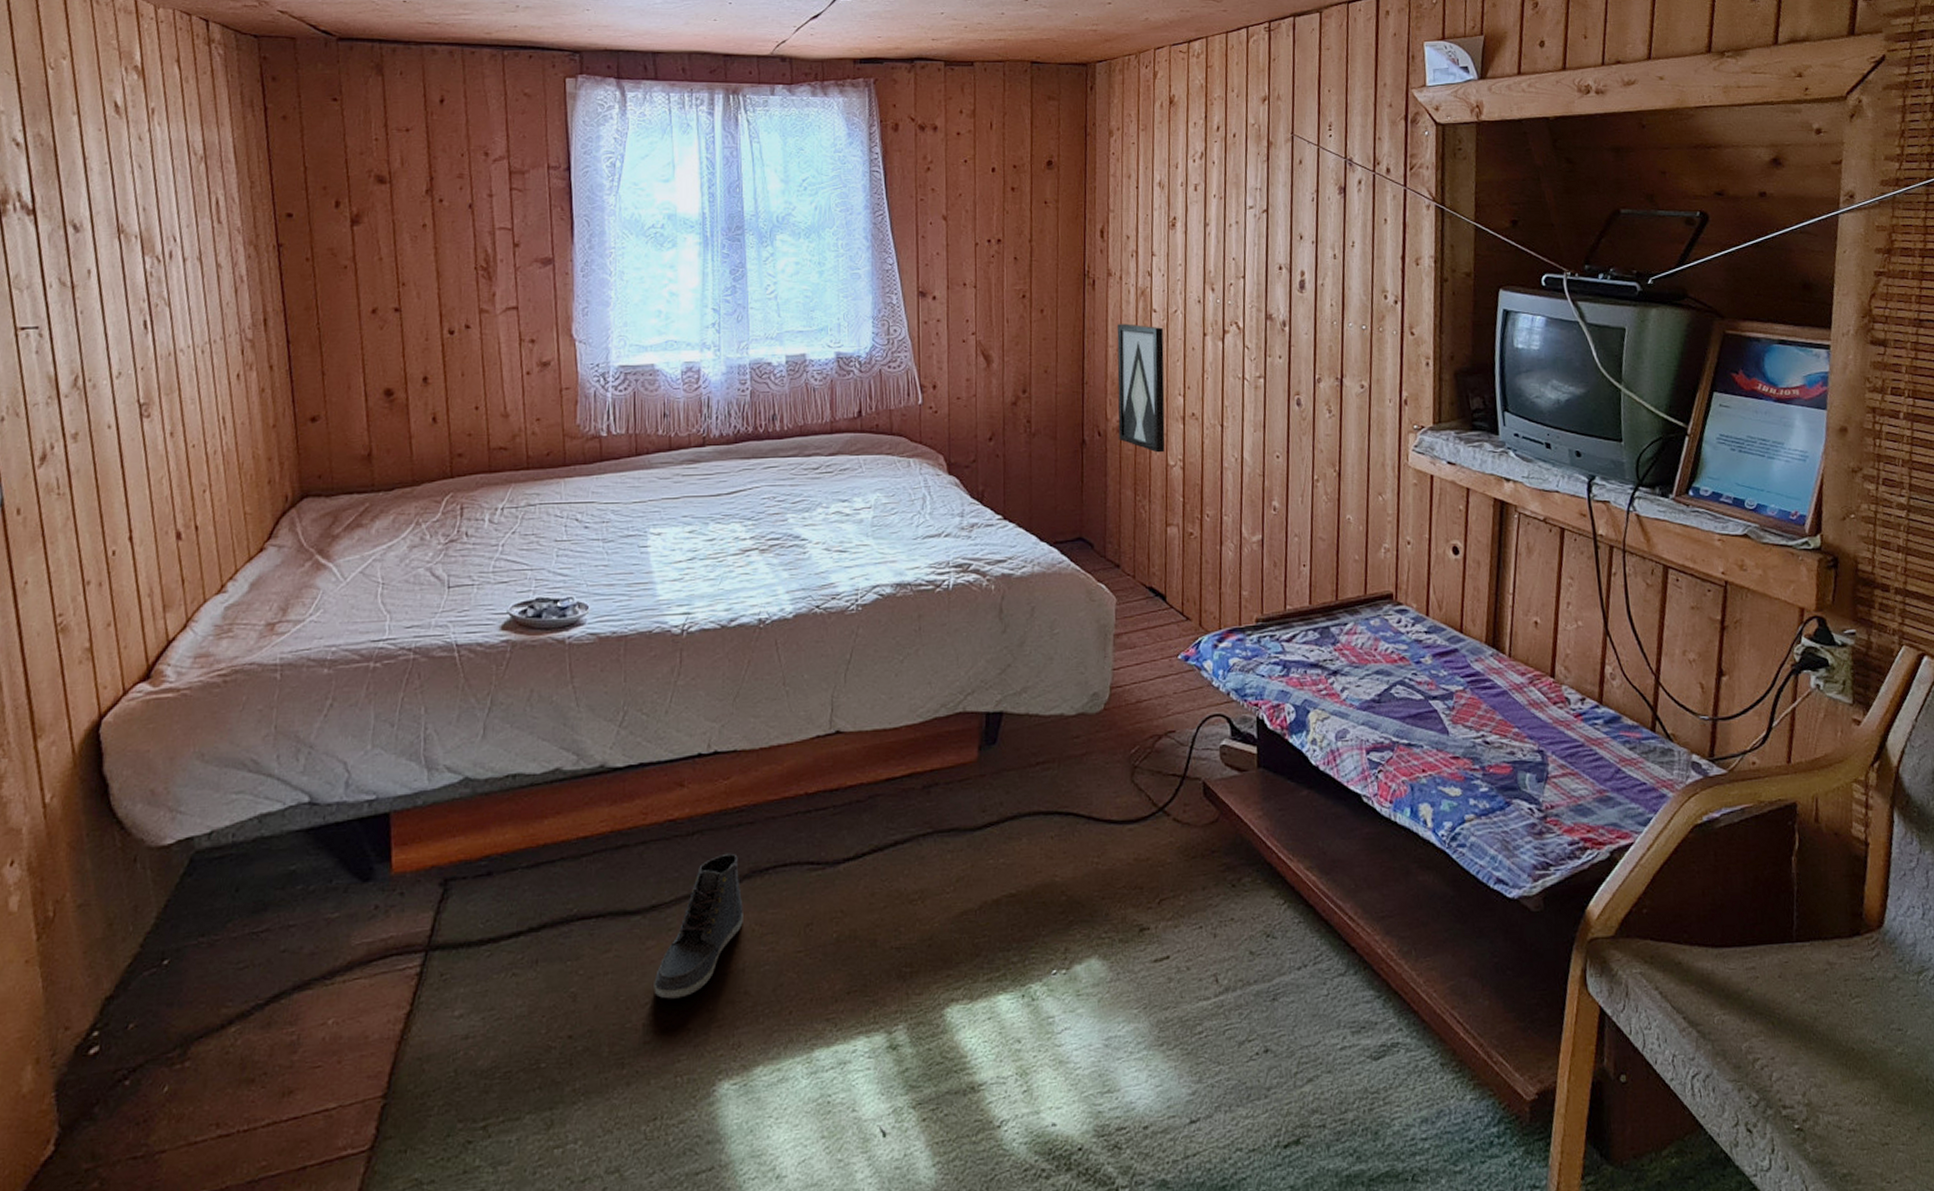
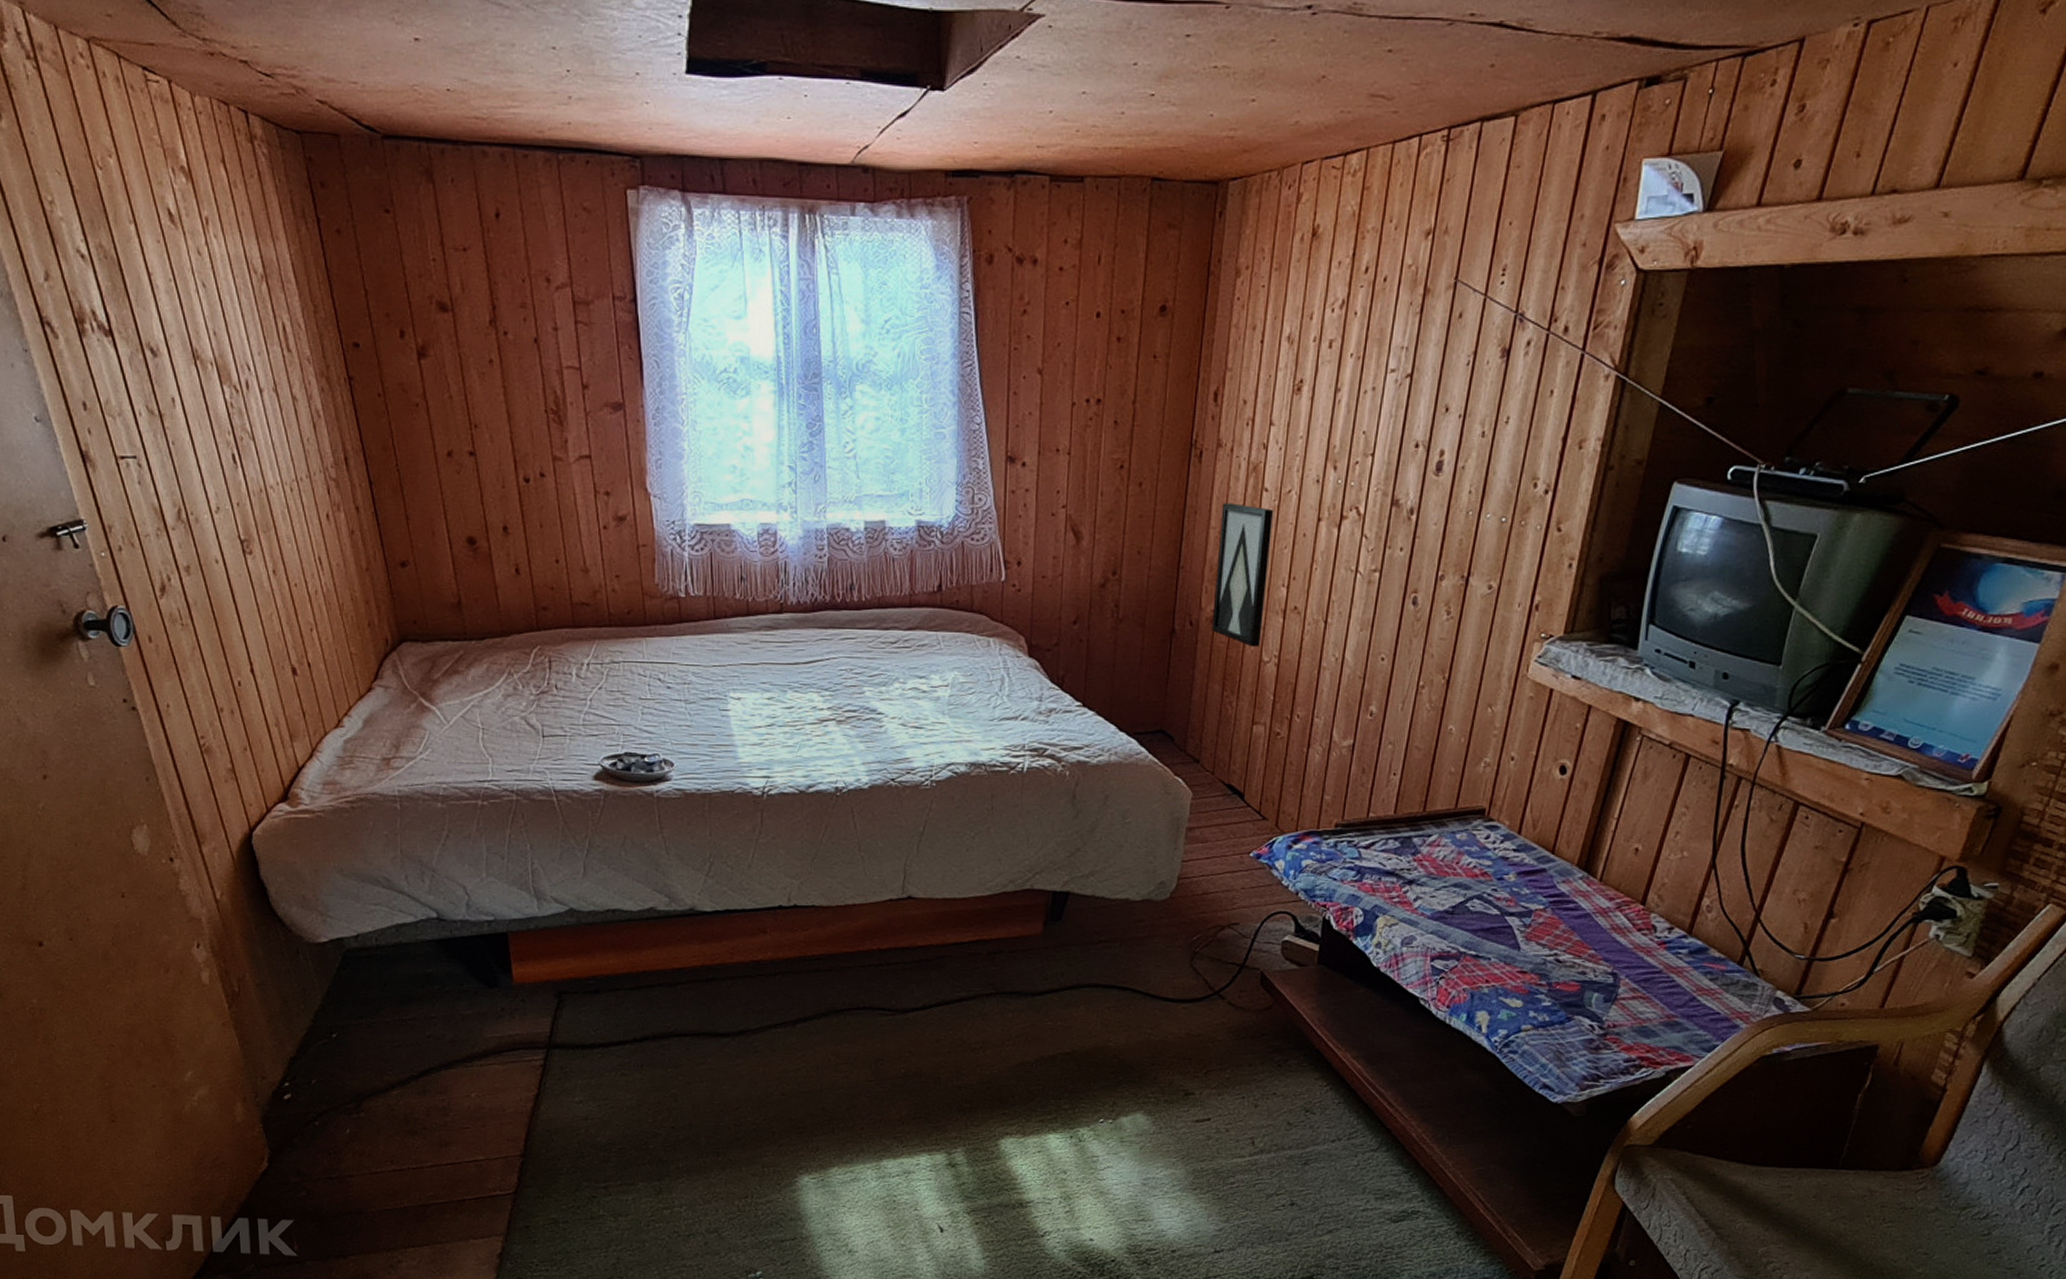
sneaker: present [654,853,743,999] -> none [743,993,821,1107]

